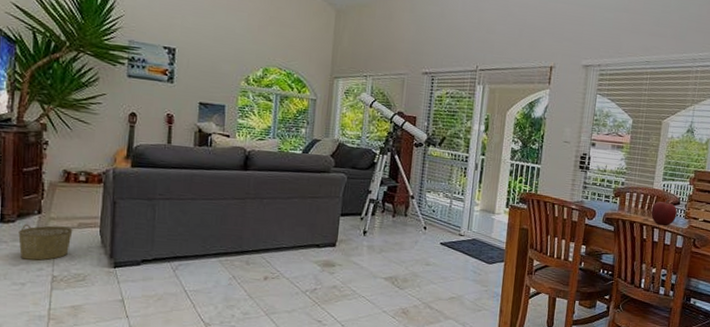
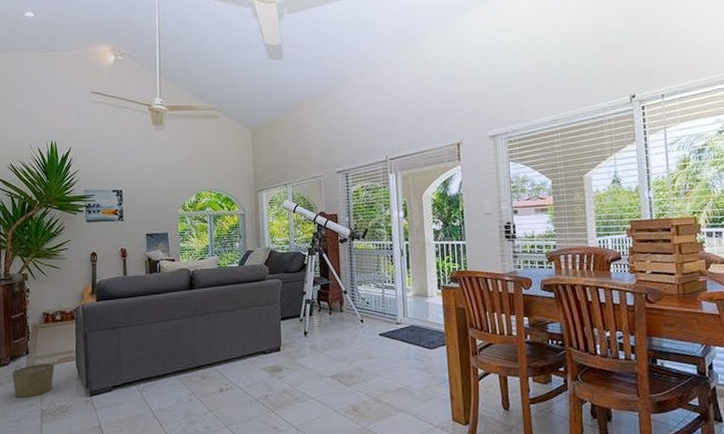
fruit: present [651,199,678,227] -> none [591,255,621,285]

